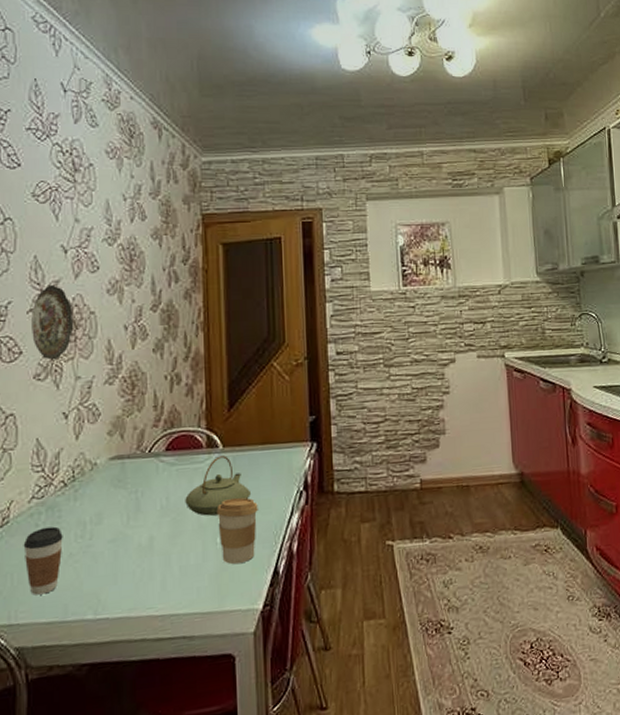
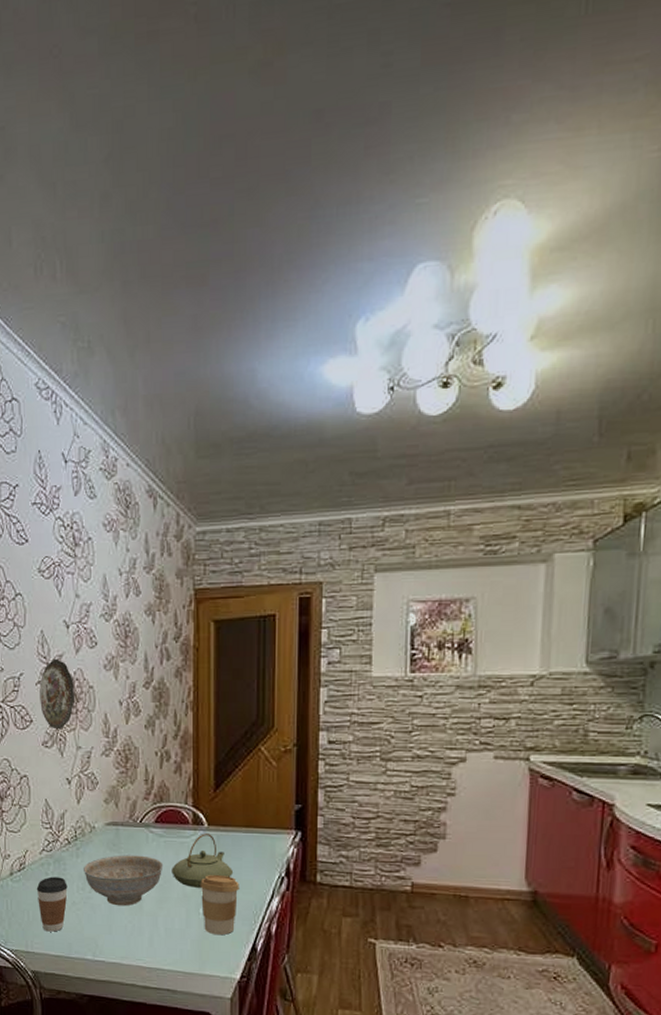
decorative bowl: none [83,488,176,550] -> present [84,855,164,906]

